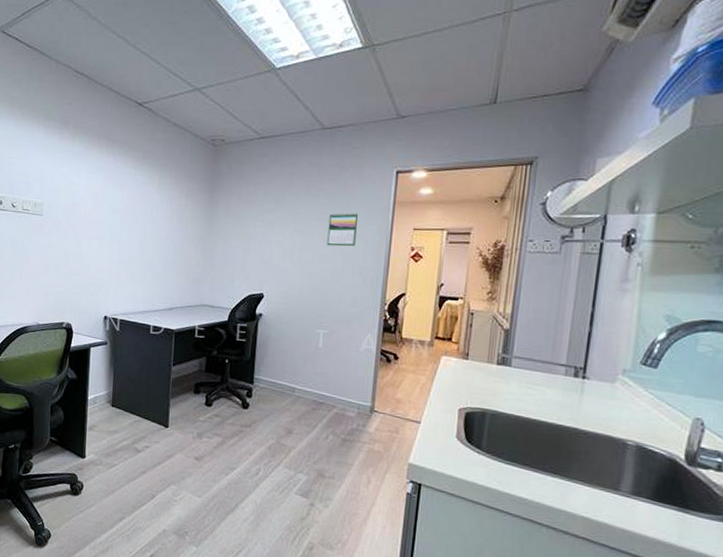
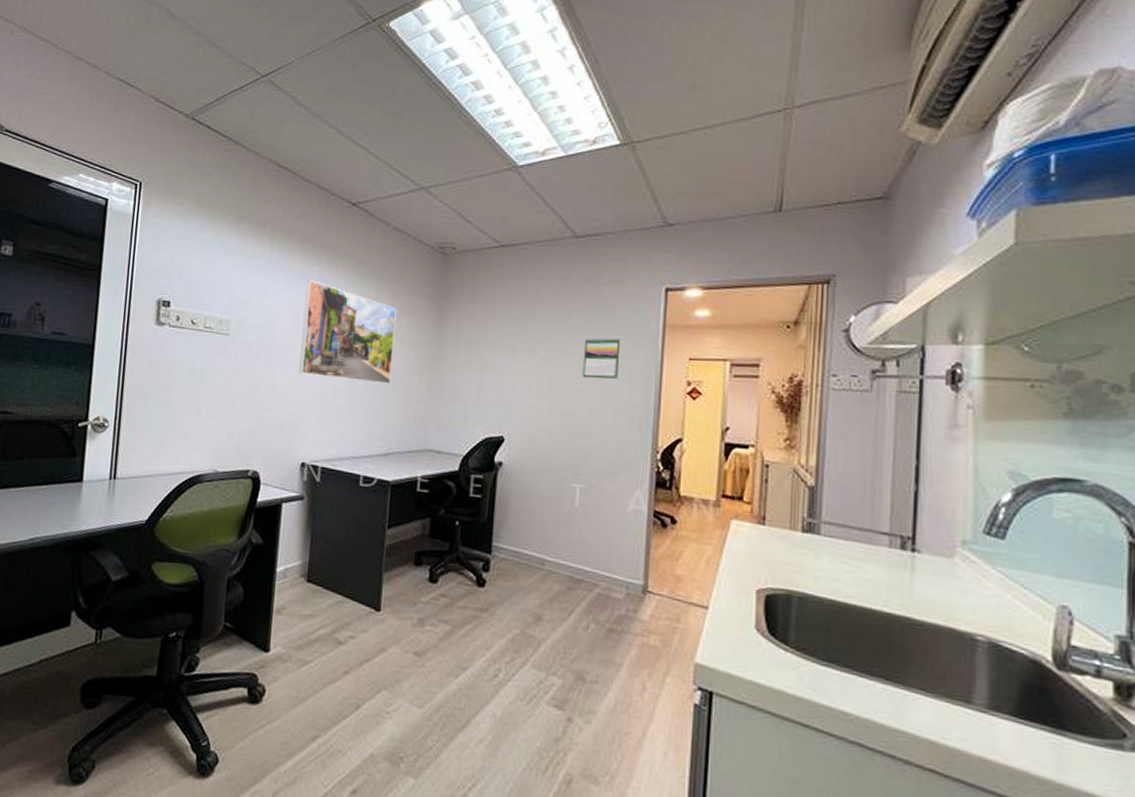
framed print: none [99,169,177,253] -> present [299,280,397,384]

